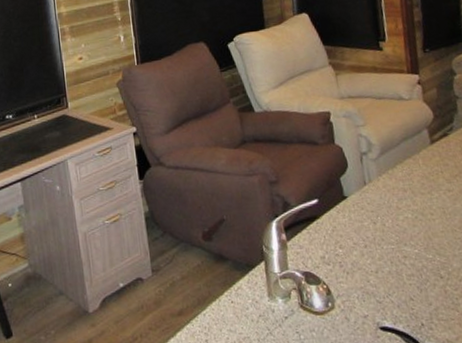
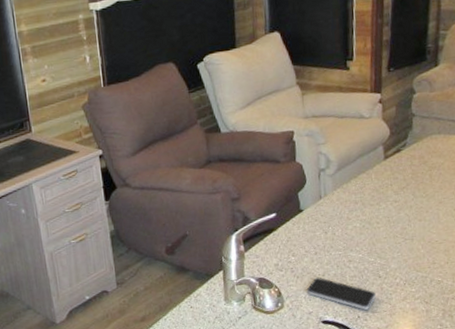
smartphone: none [358,274,440,316] -> present [306,277,376,310]

